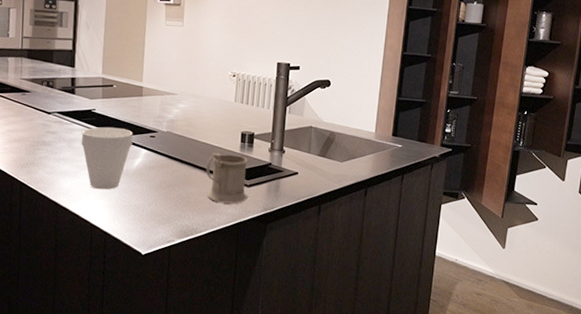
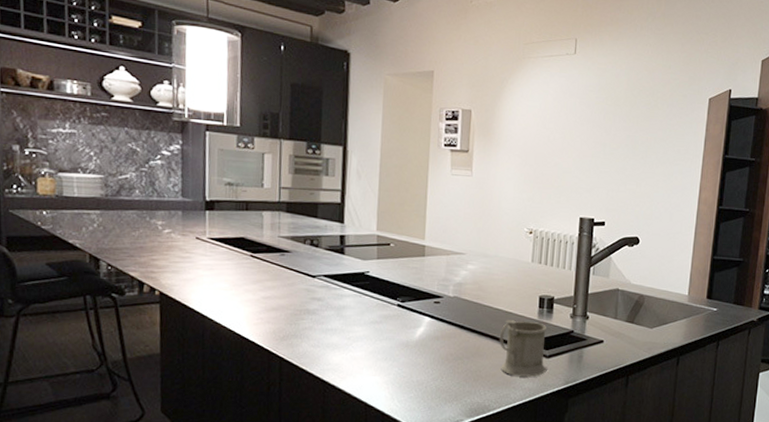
cup: present [81,127,133,190] -> none [352,291,415,365]

